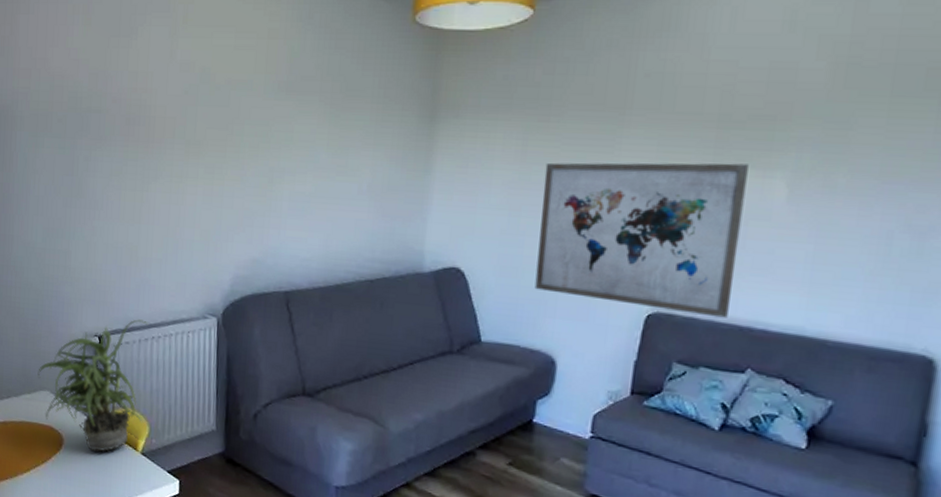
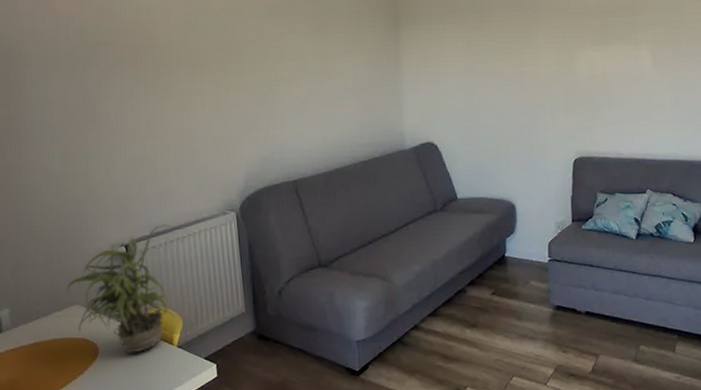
wall art: present [534,162,749,318] -> none [486,41,628,155]

